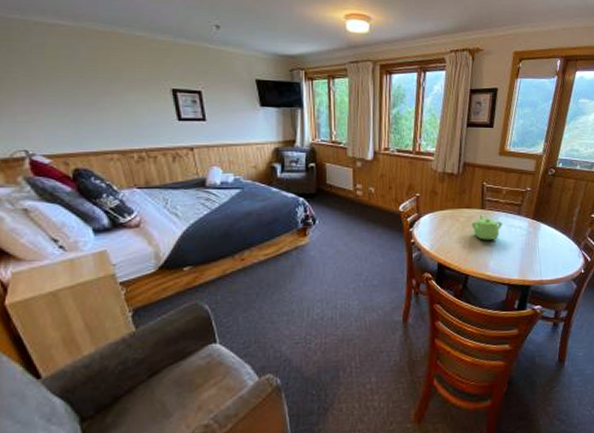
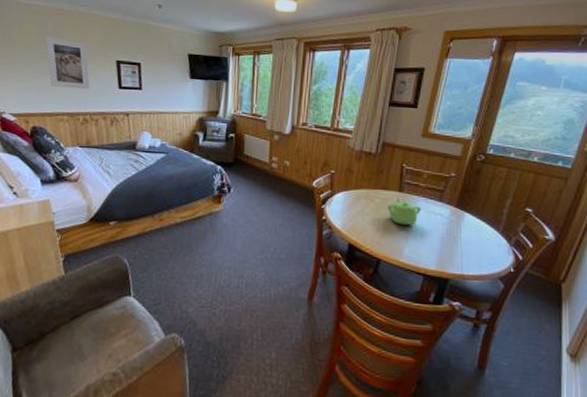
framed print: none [78,63,143,123] -> present [45,36,90,90]

